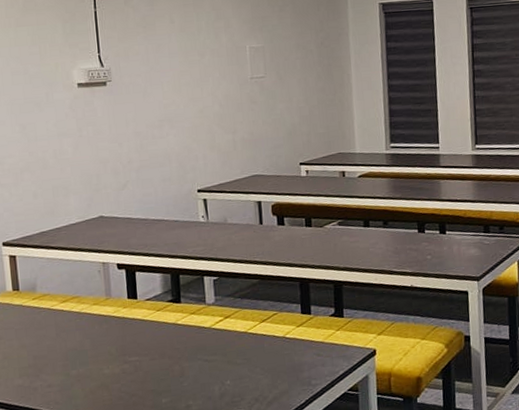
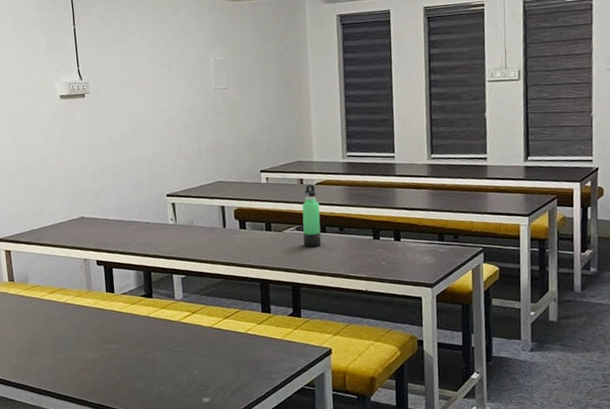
thermos bottle: none [344,177,365,243] -> present [302,184,322,247]

